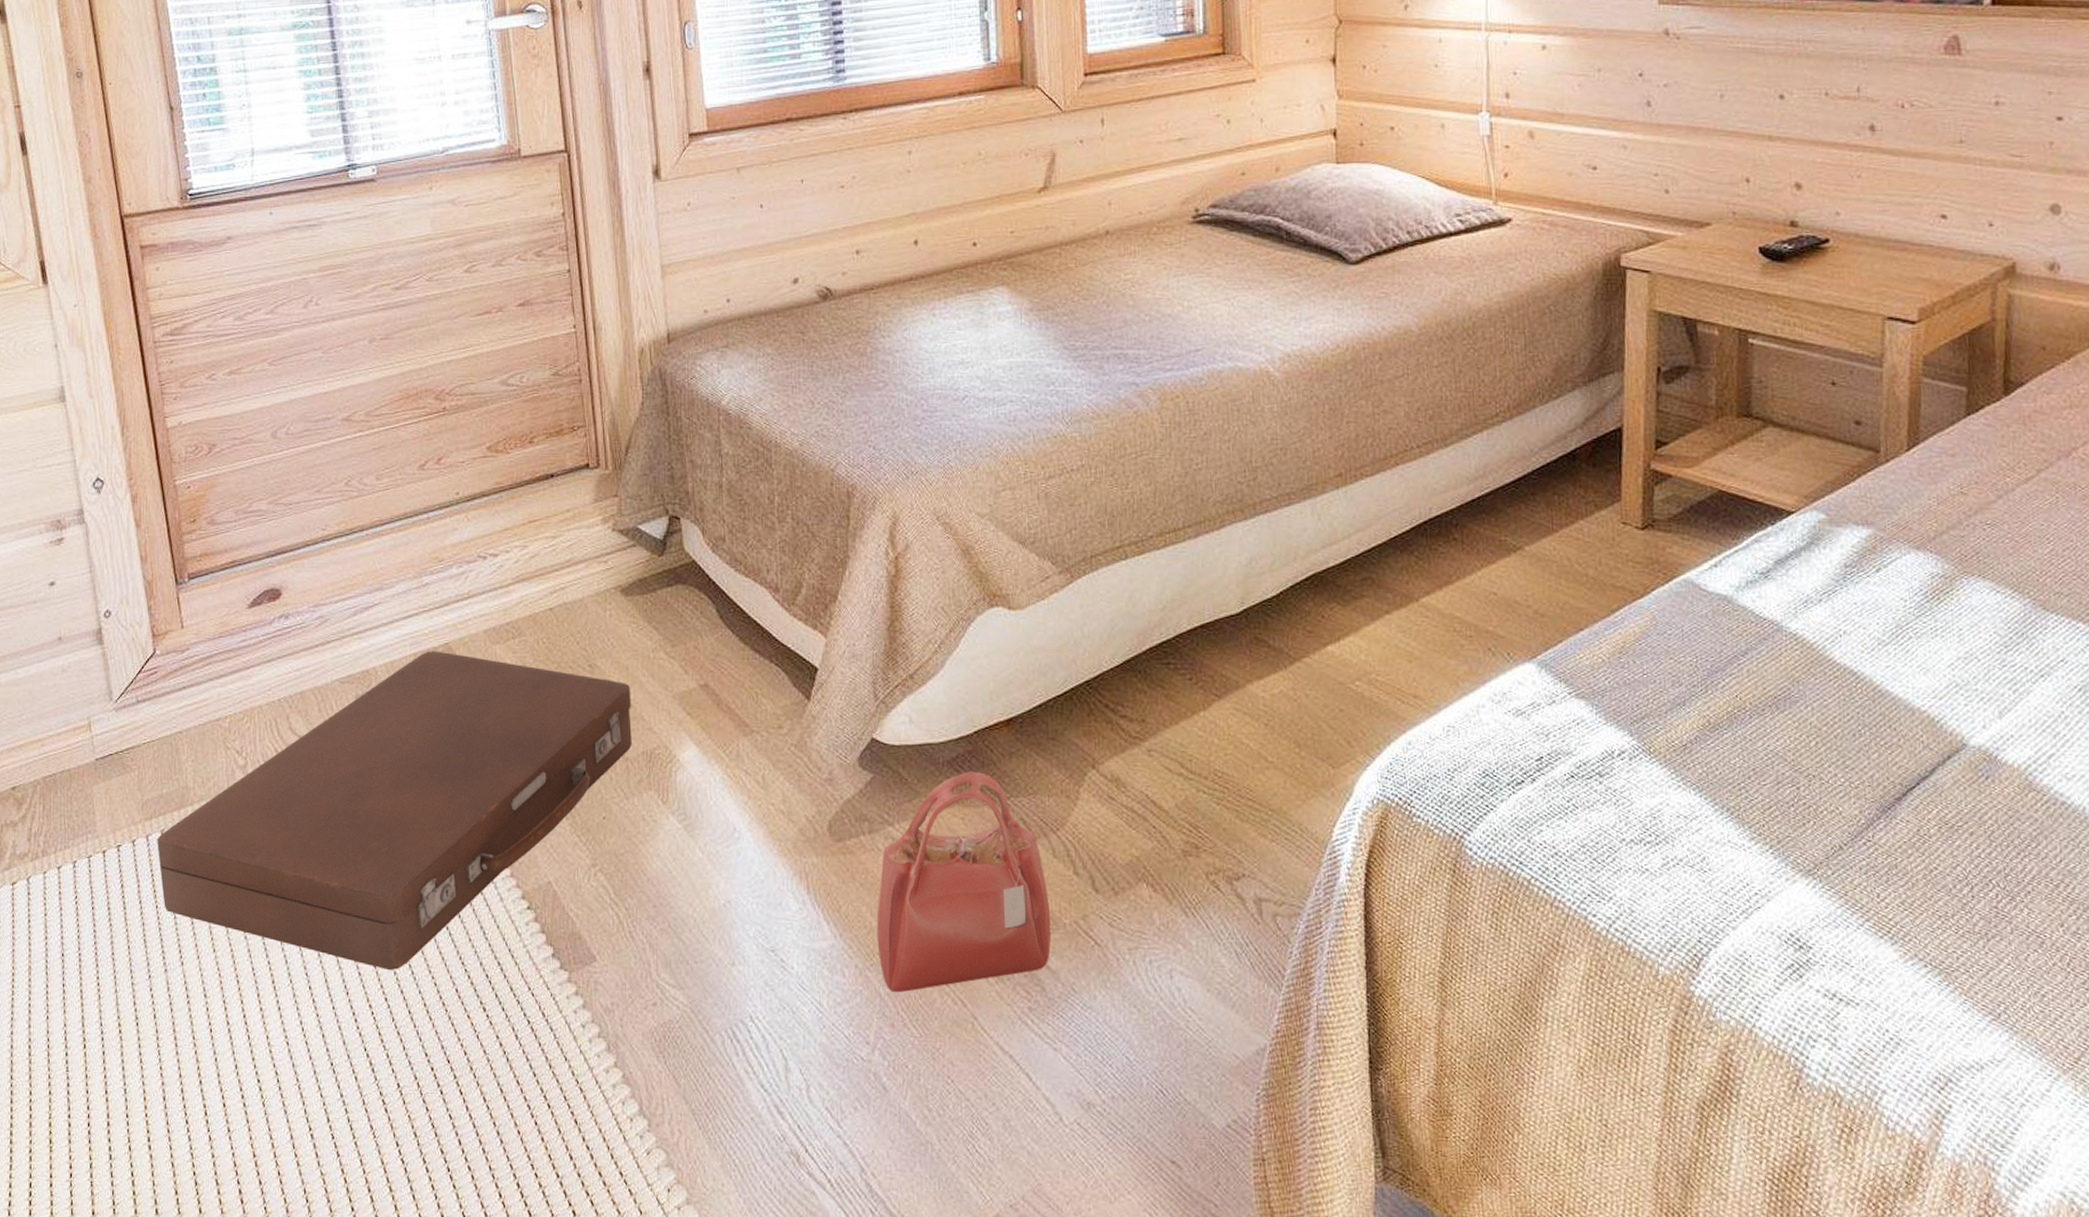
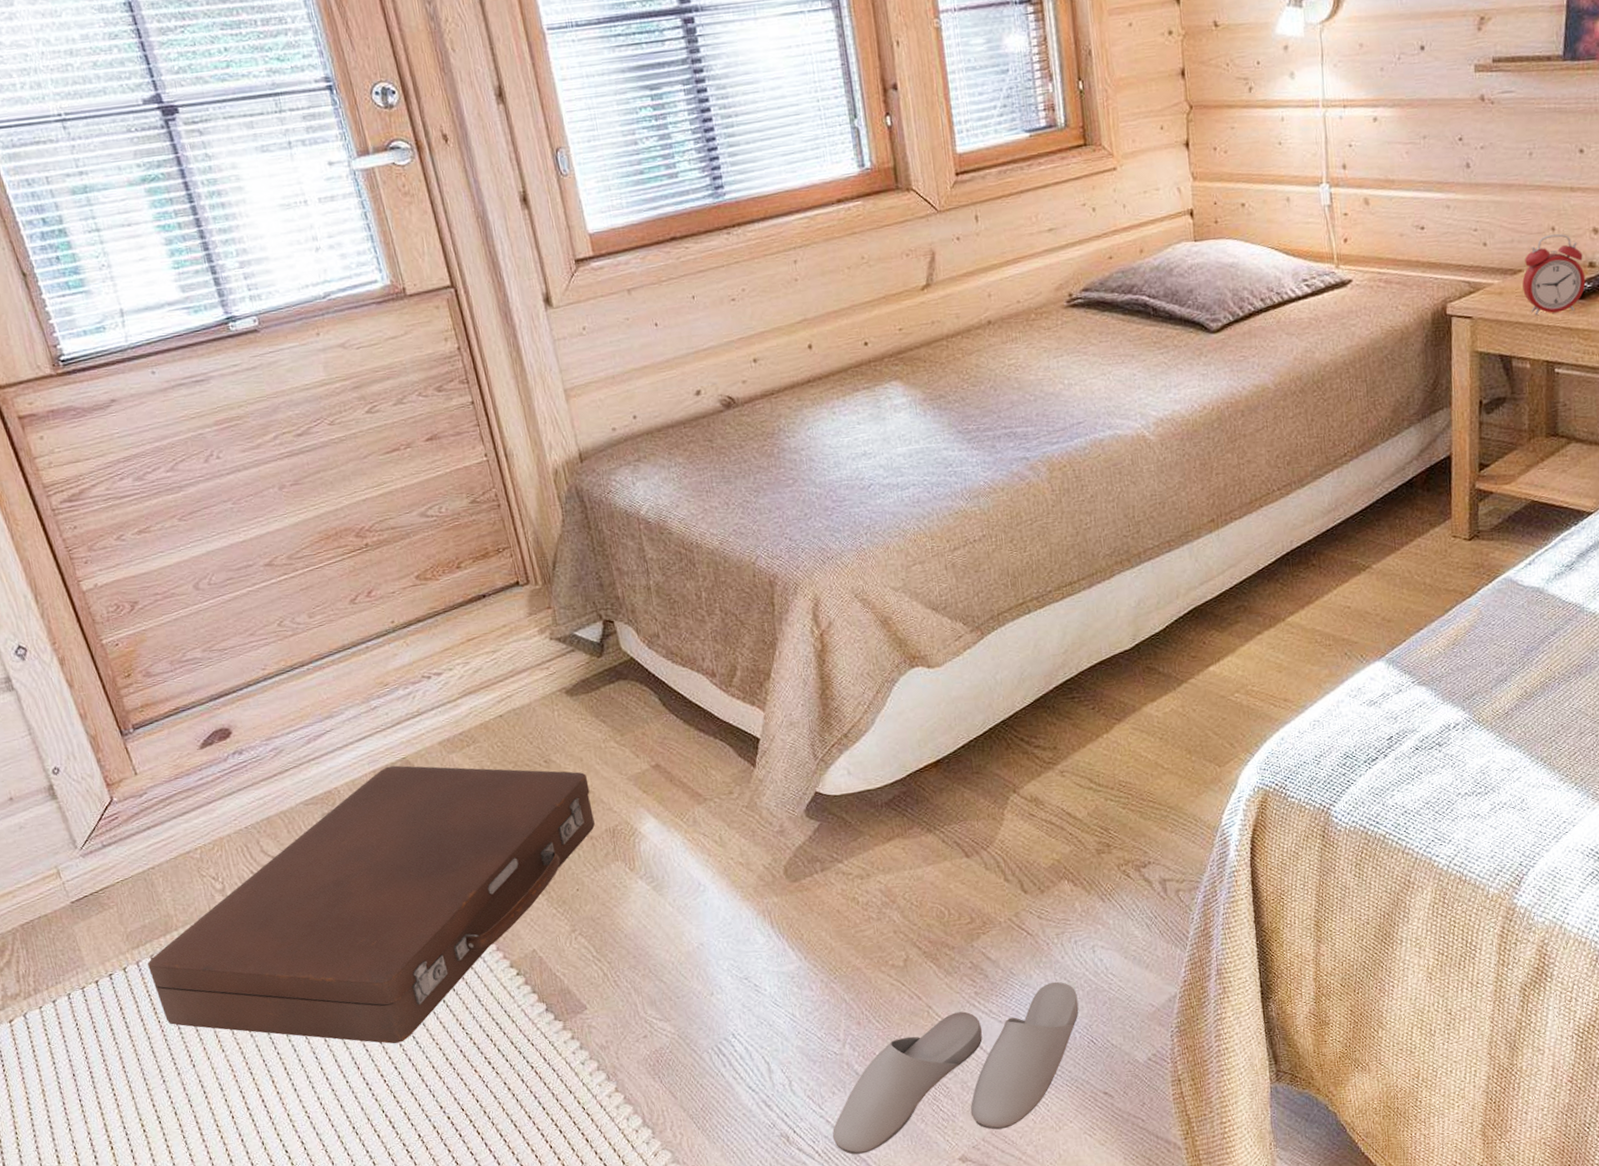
slippers: none [848,1008,1148,1193] -> present [832,981,1079,1155]
handbag: present [876,772,1051,993] -> none [835,808,990,997]
alarm clock: none [1710,187,1786,275] -> present [1522,234,1586,315]

